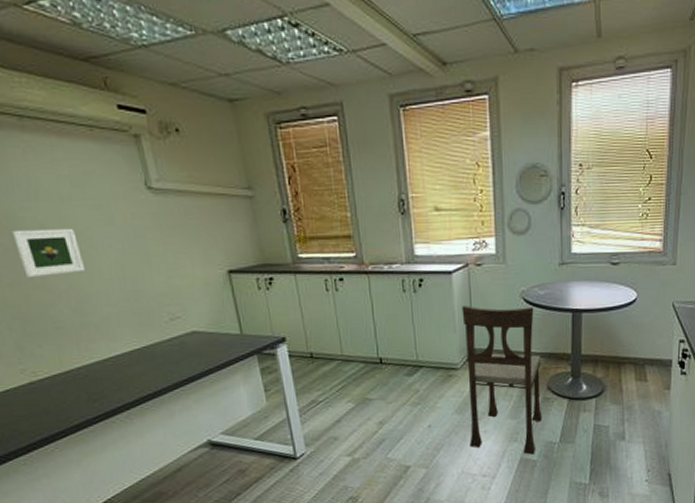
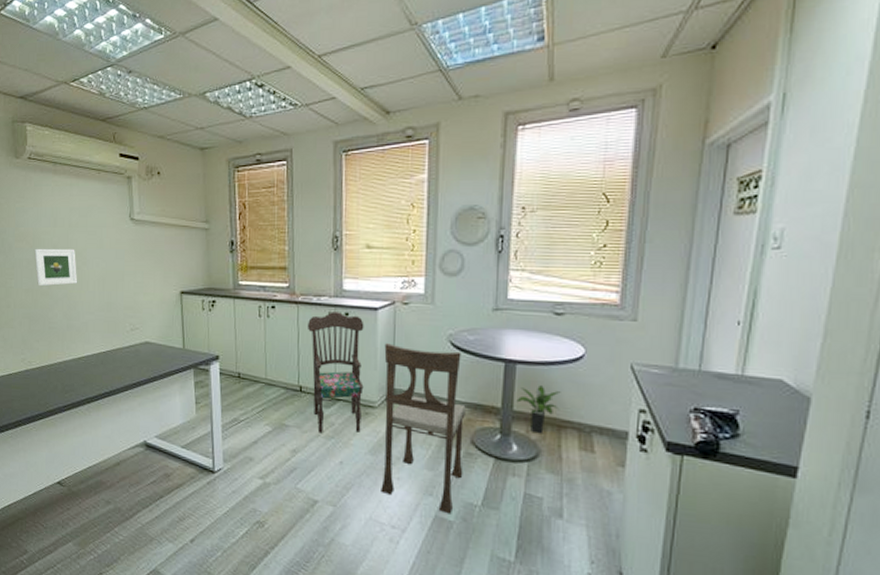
dining chair: none [381,279,446,402] -> present [308,312,364,434]
potted plant: none [584,329,619,372] -> present [516,385,561,434]

